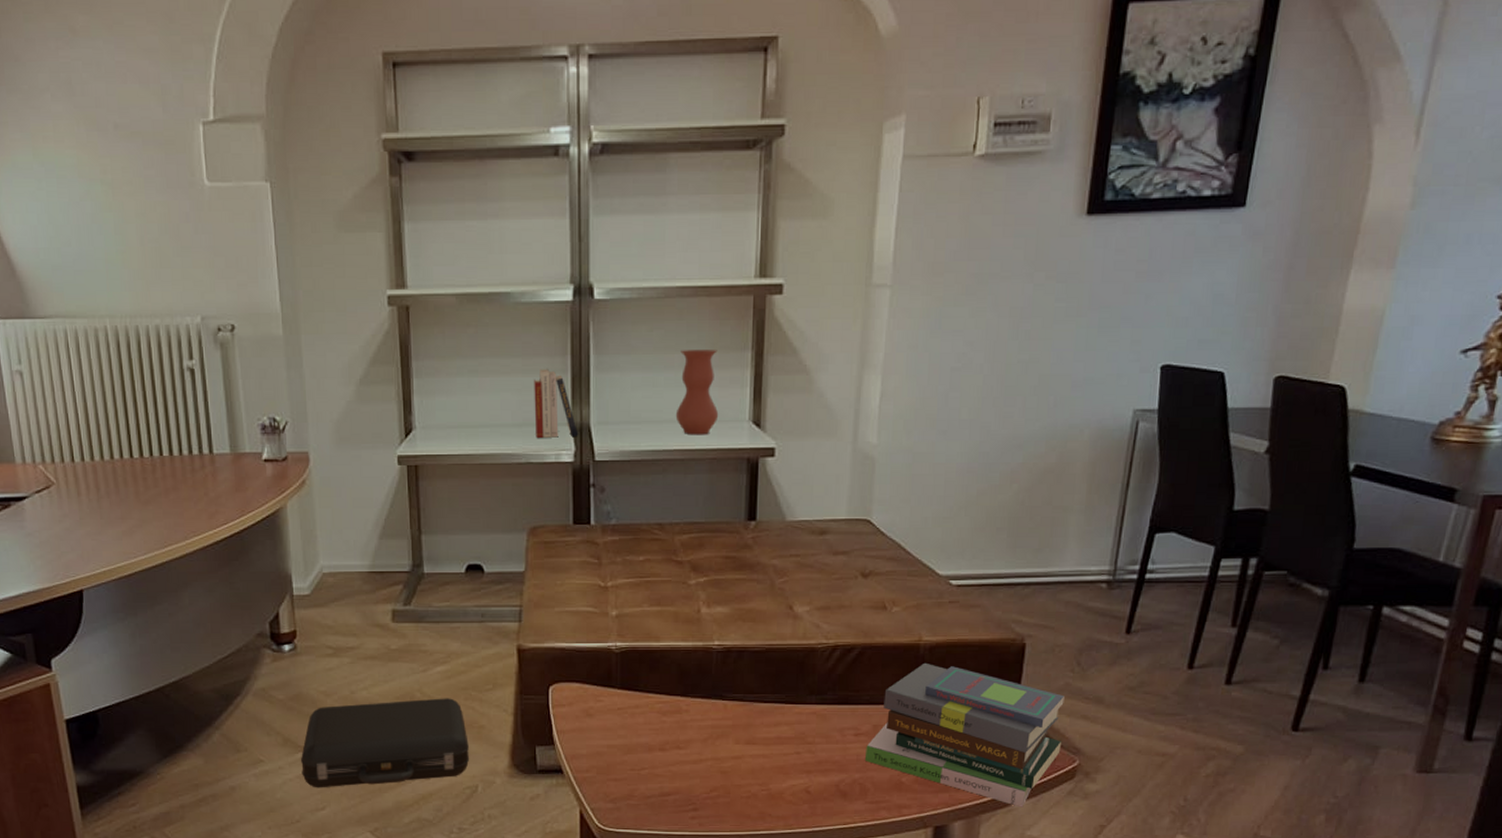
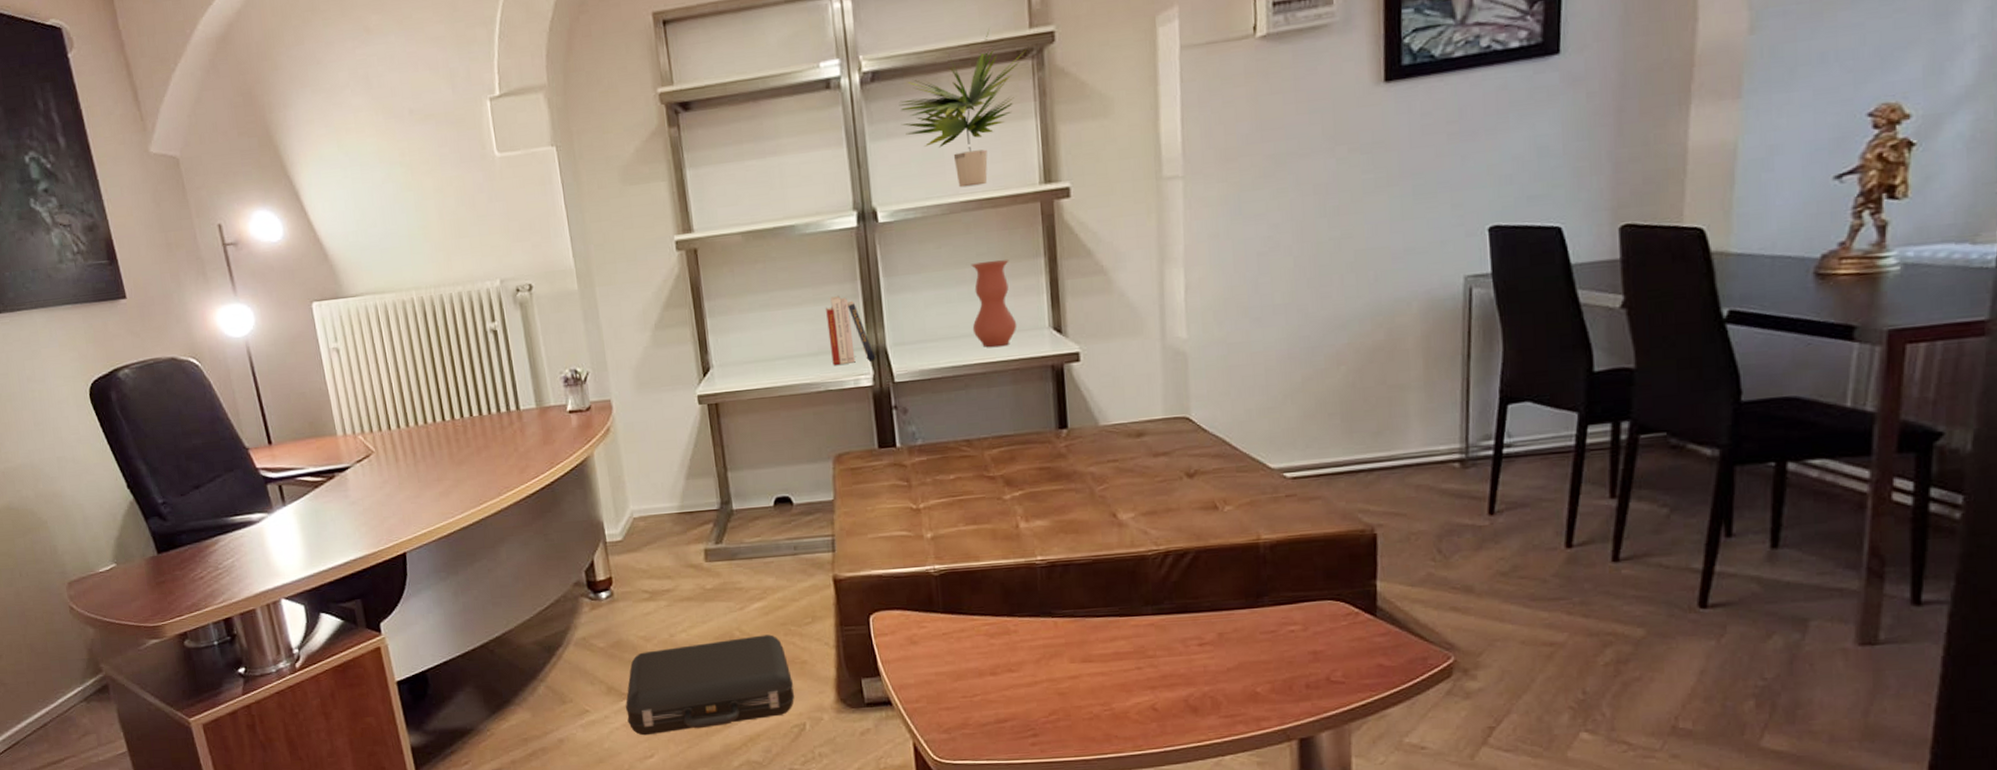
plant: none [625,114,756,273] -> present [899,28,1026,188]
books: present [864,662,1064,807] -> none [1212,562,1432,713]

